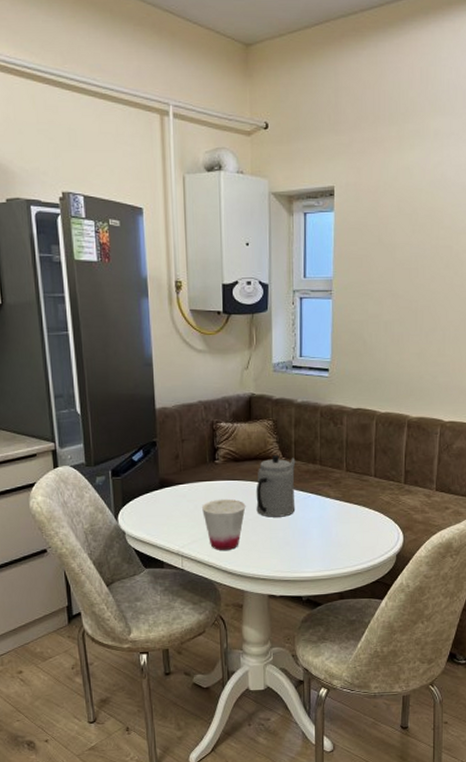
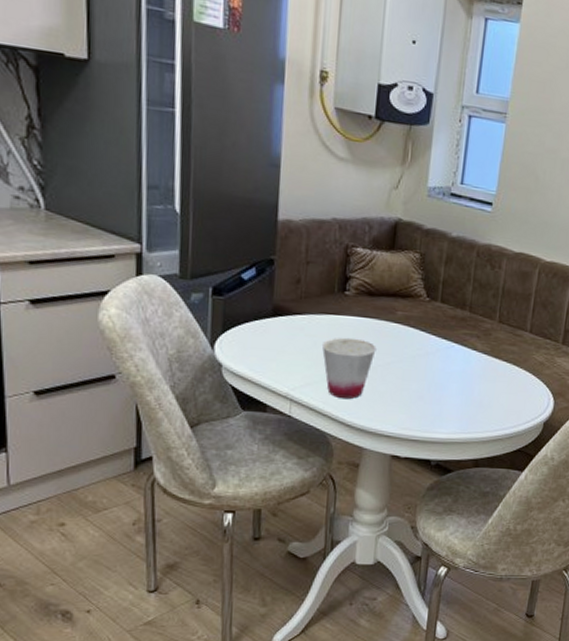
teapot: present [256,455,296,517] -> none [388,294,442,367]

